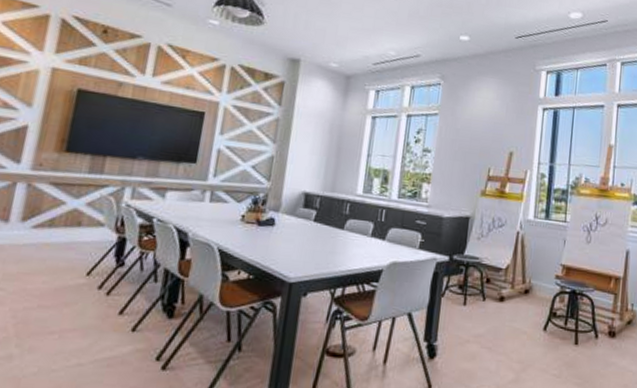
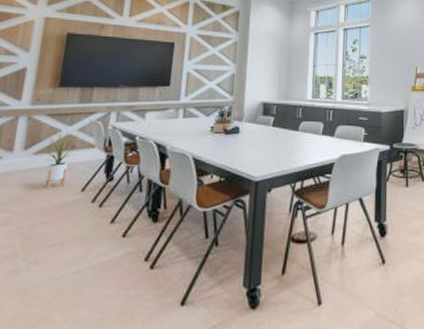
house plant: none [44,204,85,270] -> present [44,131,78,190]

